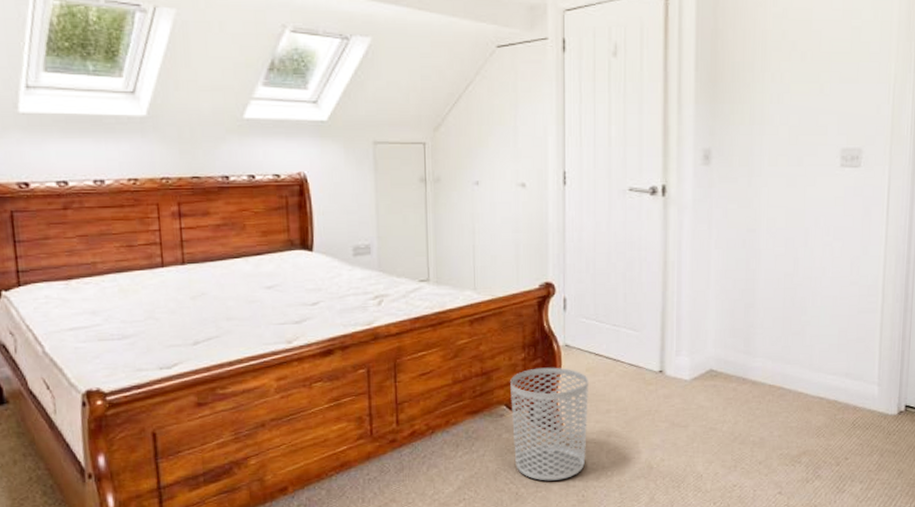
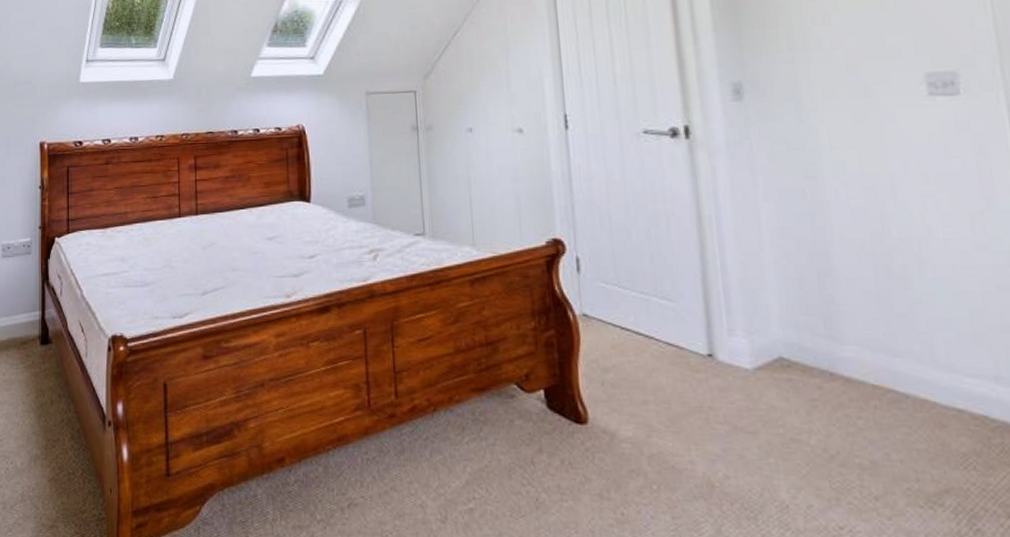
waste bin: present [510,367,588,481] -> none [520,340,622,489]

